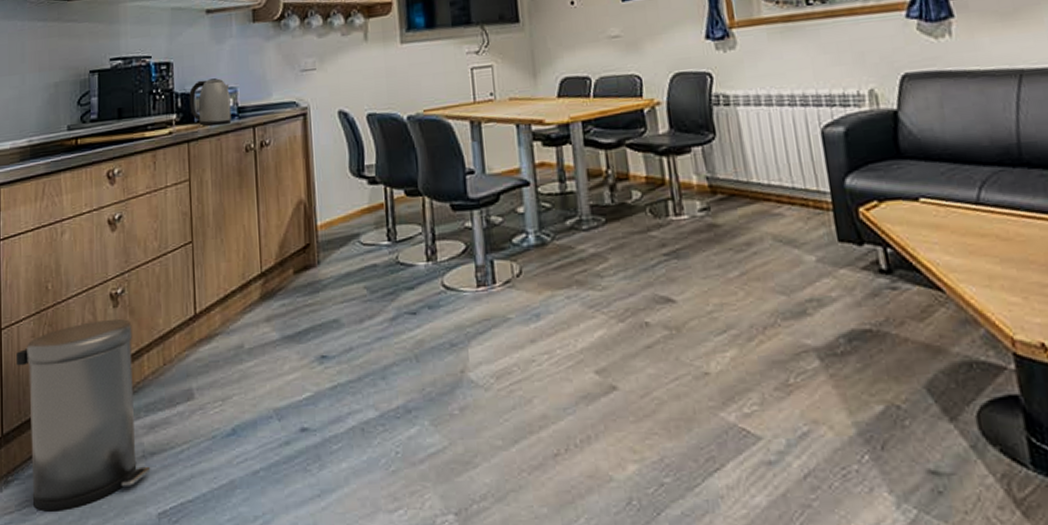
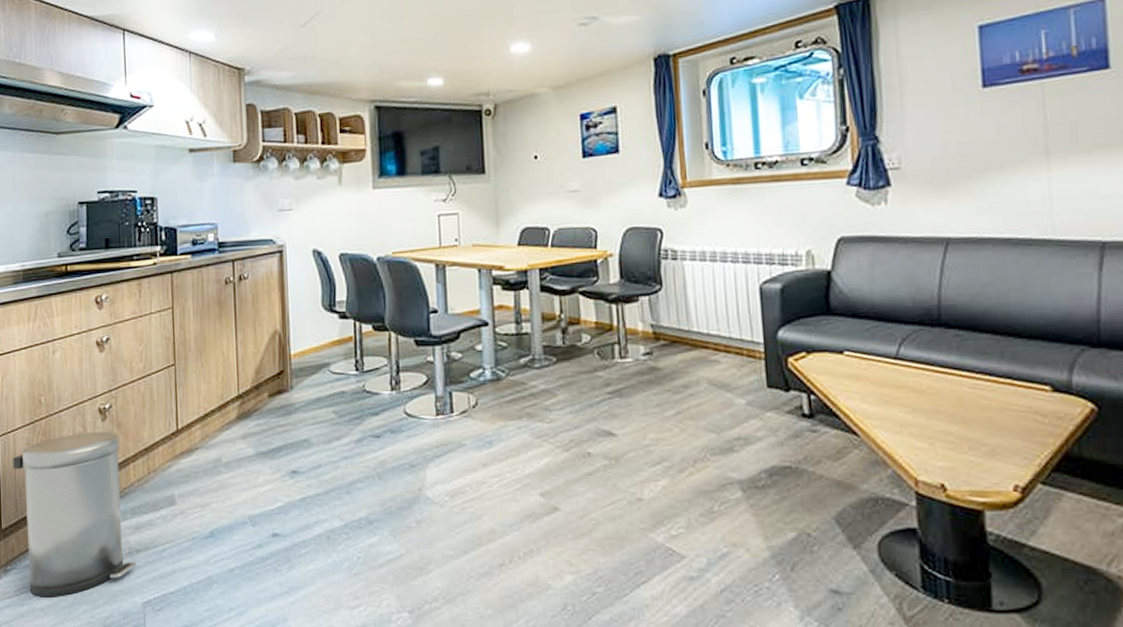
kettle: present [189,78,232,127] -> none [173,214,212,259]

